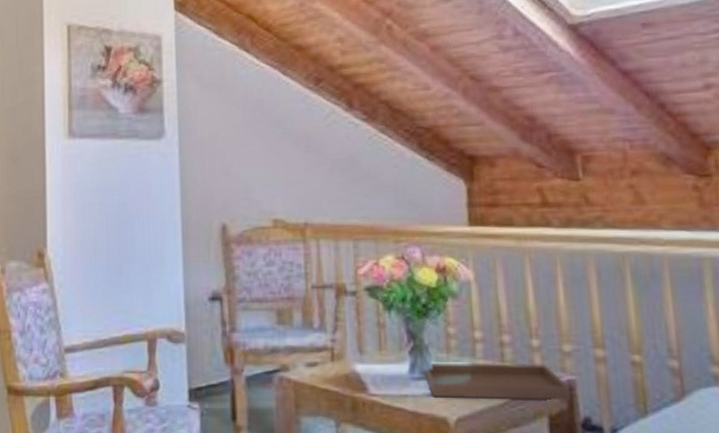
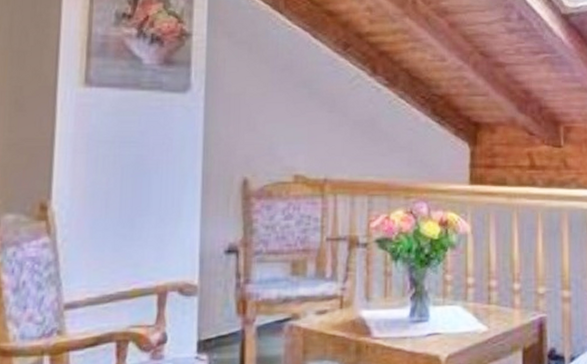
tray: present [423,363,571,400] -> none [422,304,541,338]

